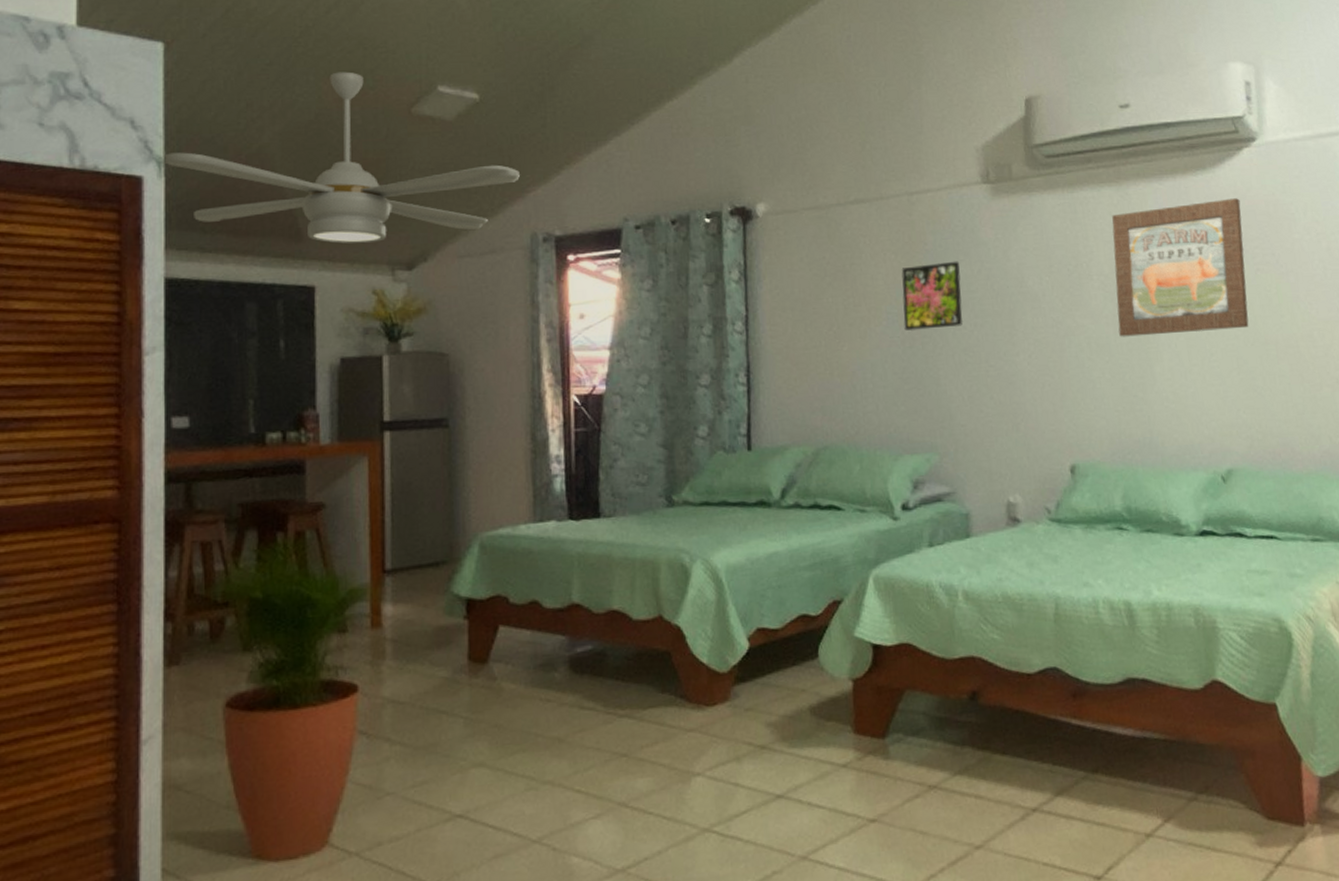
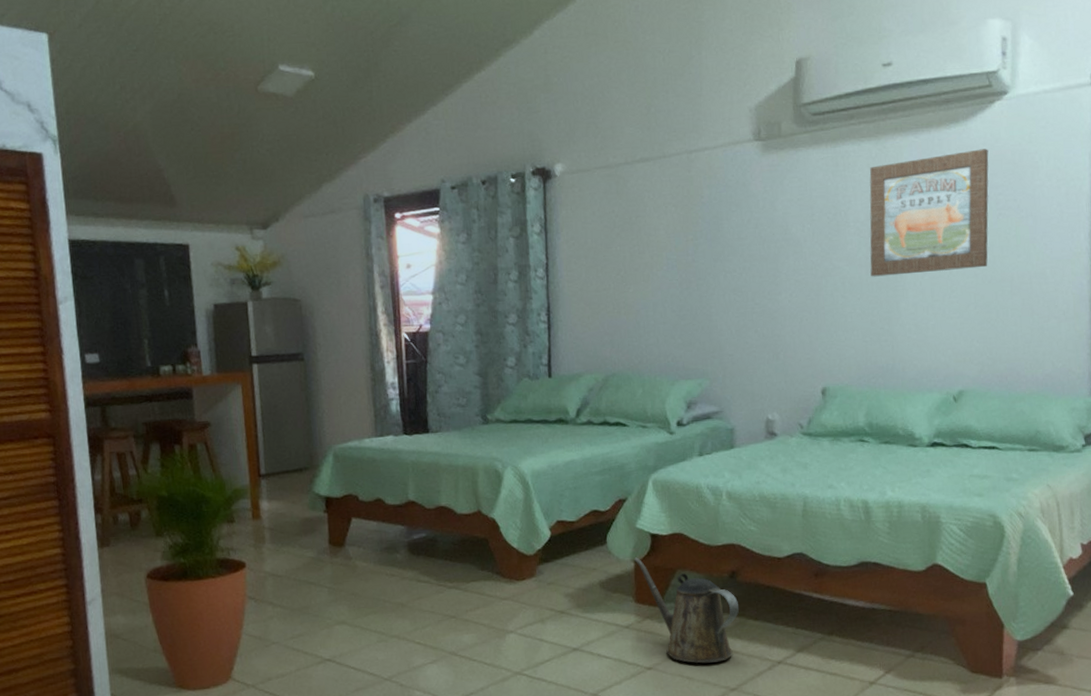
ceiling fan: present [163,71,520,244] -> none [57,54,352,208]
watering can: none [851,674,982,813] -> present [633,557,739,664]
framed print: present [901,261,964,332] -> none [680,212,734,275]

